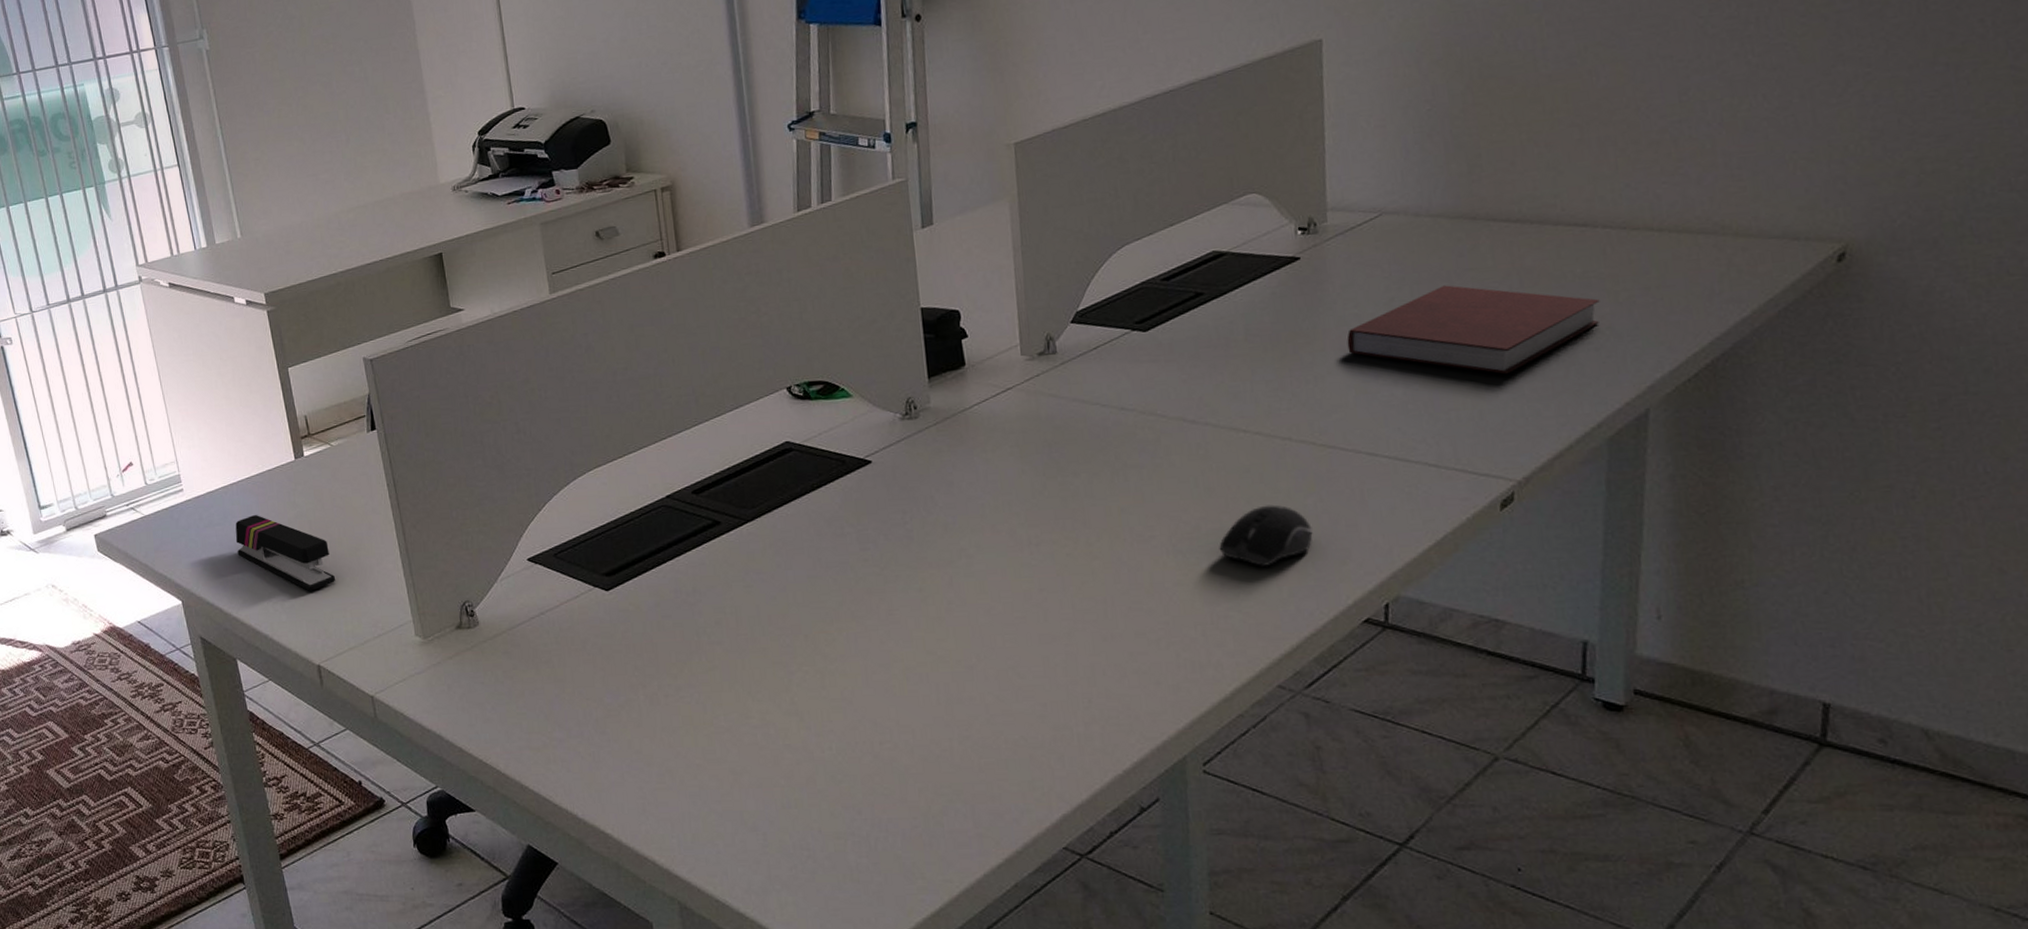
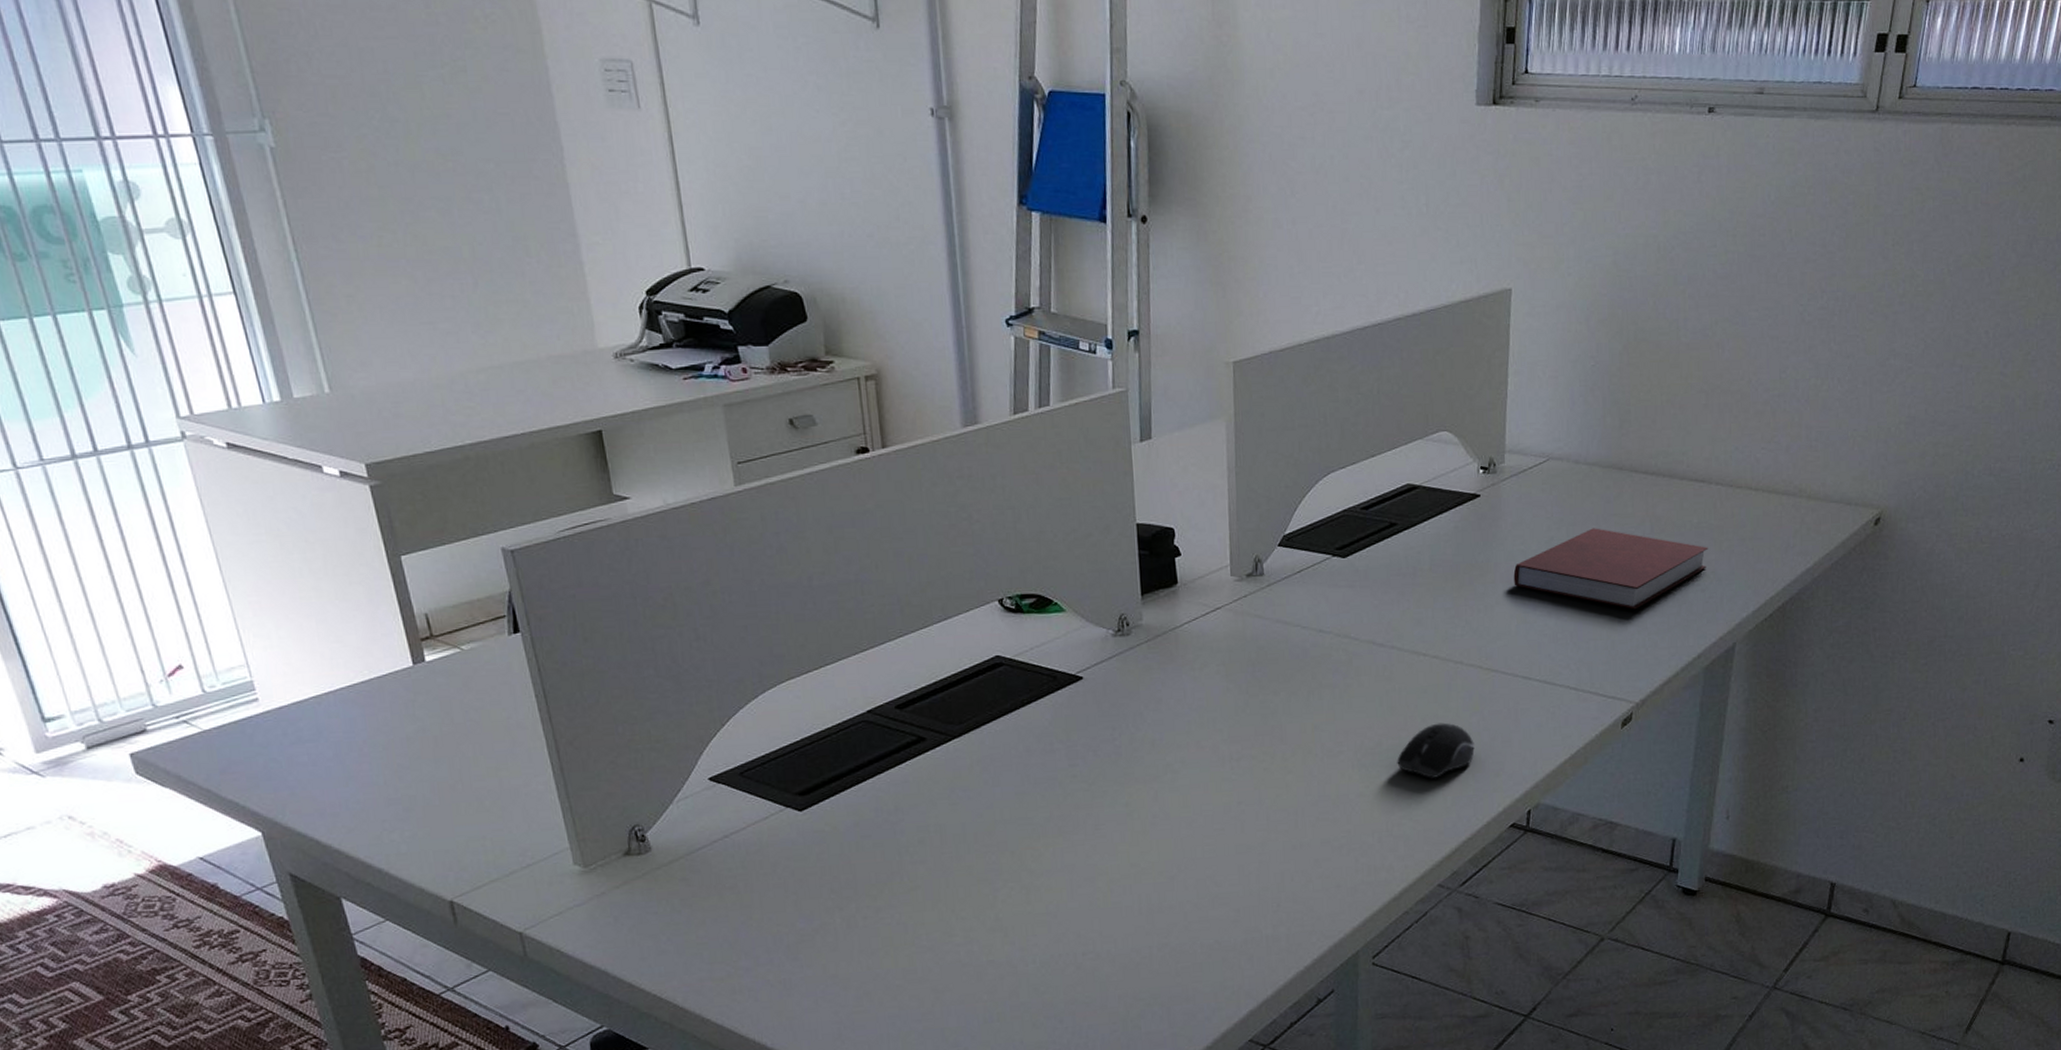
stapler: present [235,515,336,591] -> none [333,730,472,818]

